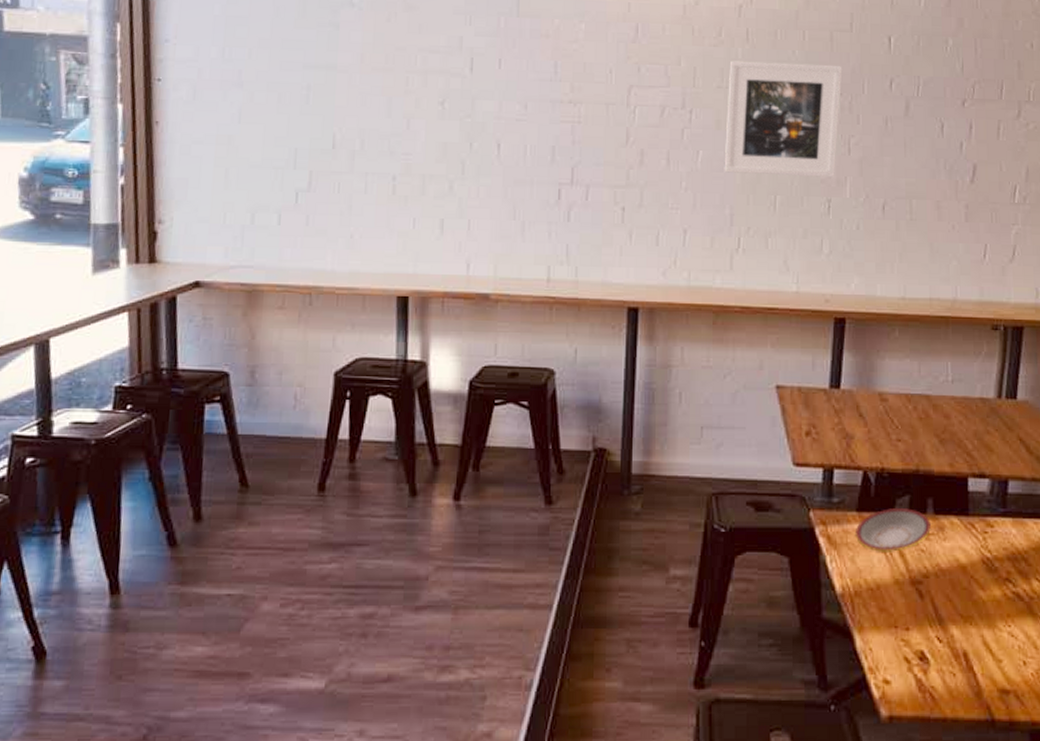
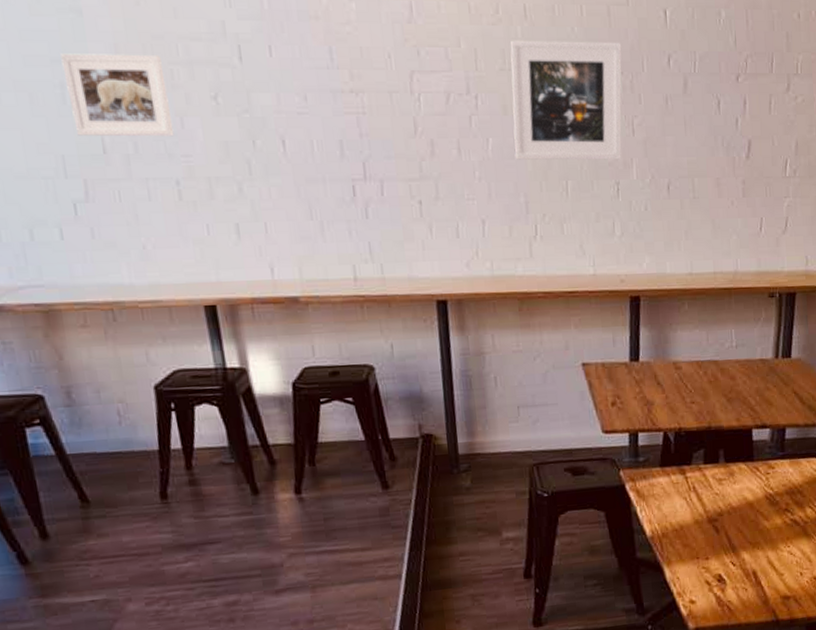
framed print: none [312,60,400,136] -> present [60,53,174,137]
plate: present [855,507,931,552] -> none [659,460,723,499]

